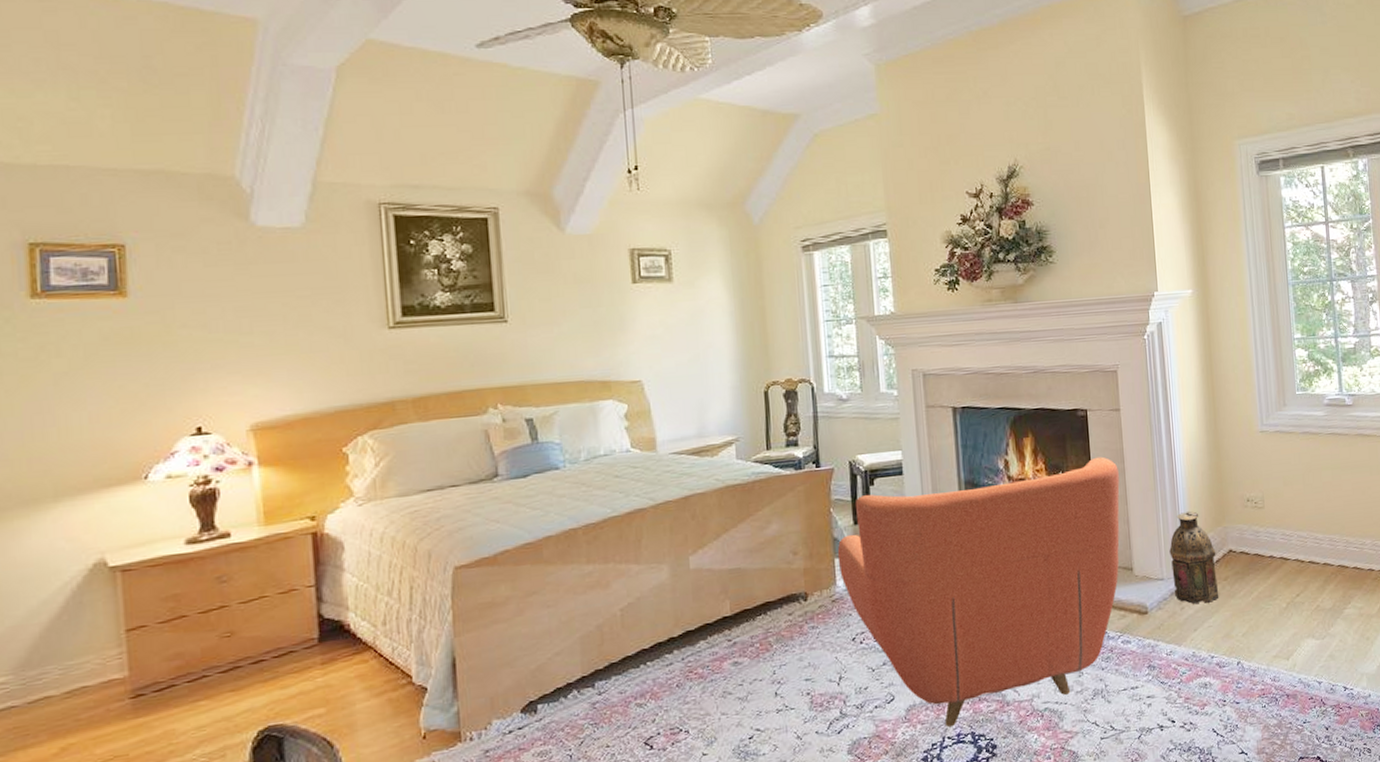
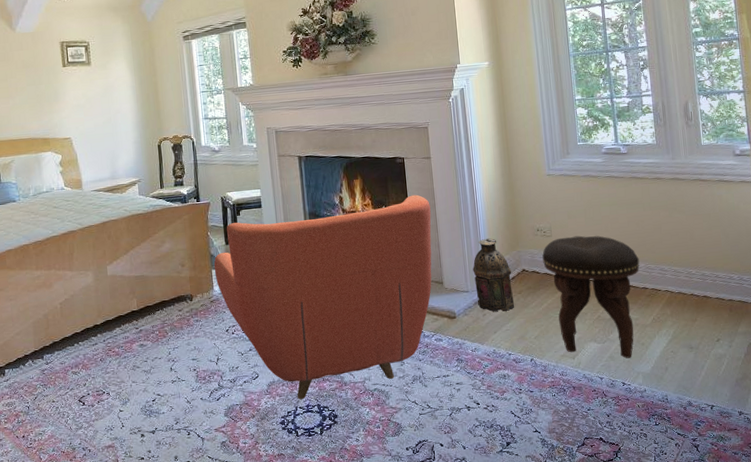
footstool: none [1253,506,1365,657] -> present [542,235,640,359]

